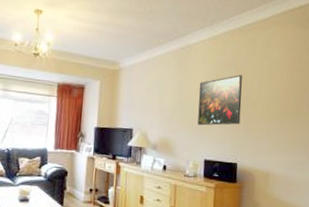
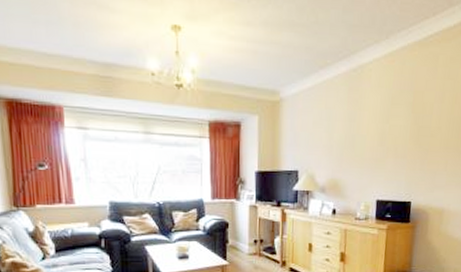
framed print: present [197,74,242,126] -> none [370,99,421,162]

